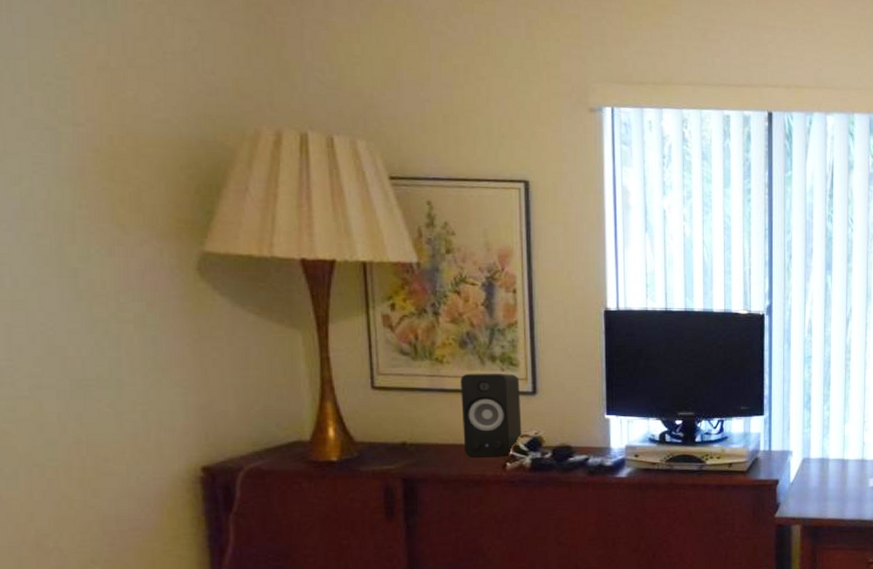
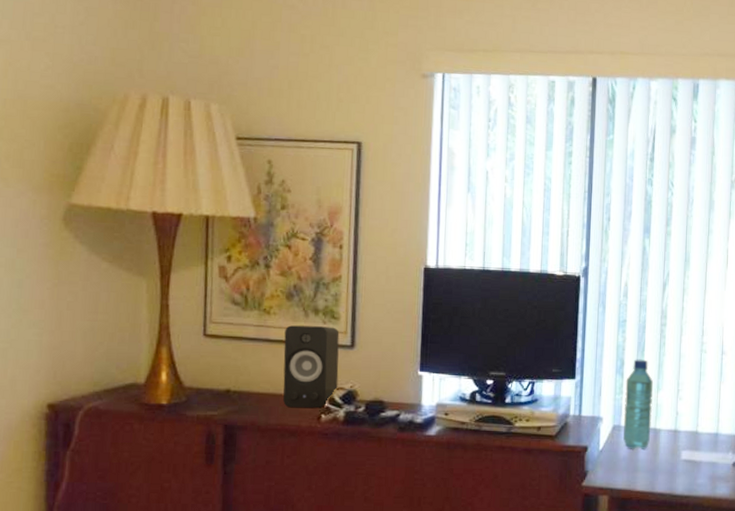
water bottle: none [812,393,839,480] -> present [623,359,653,449]

